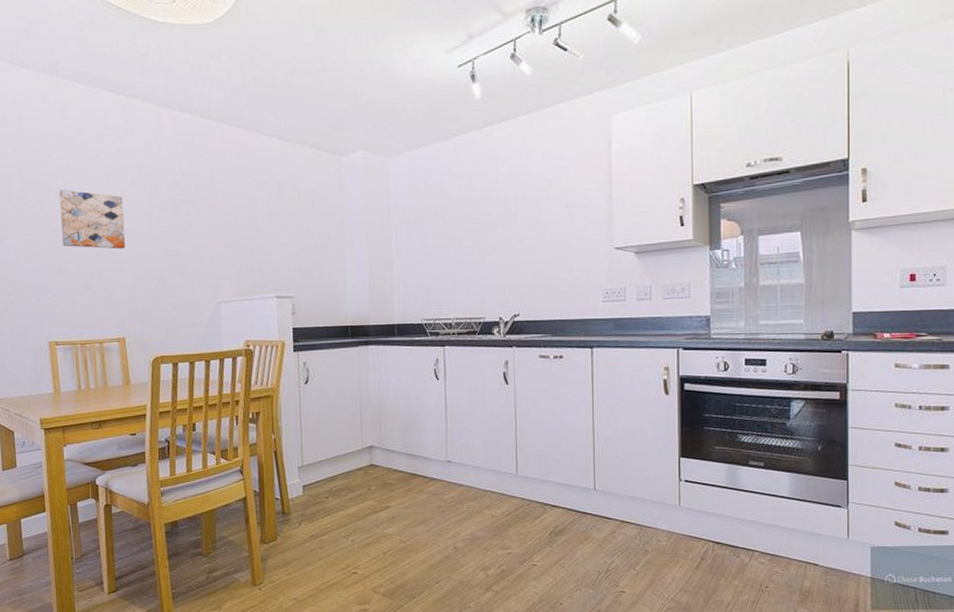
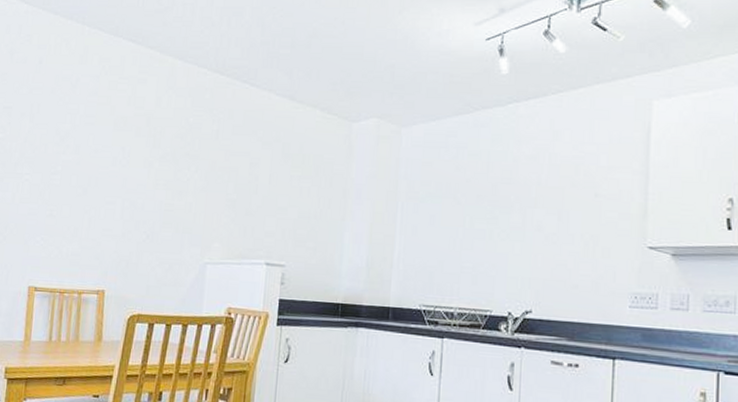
wall art: present [59,189,126,249] -> none [59,133,126,198]

